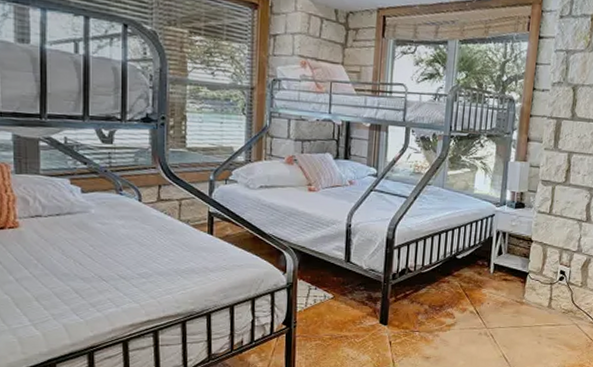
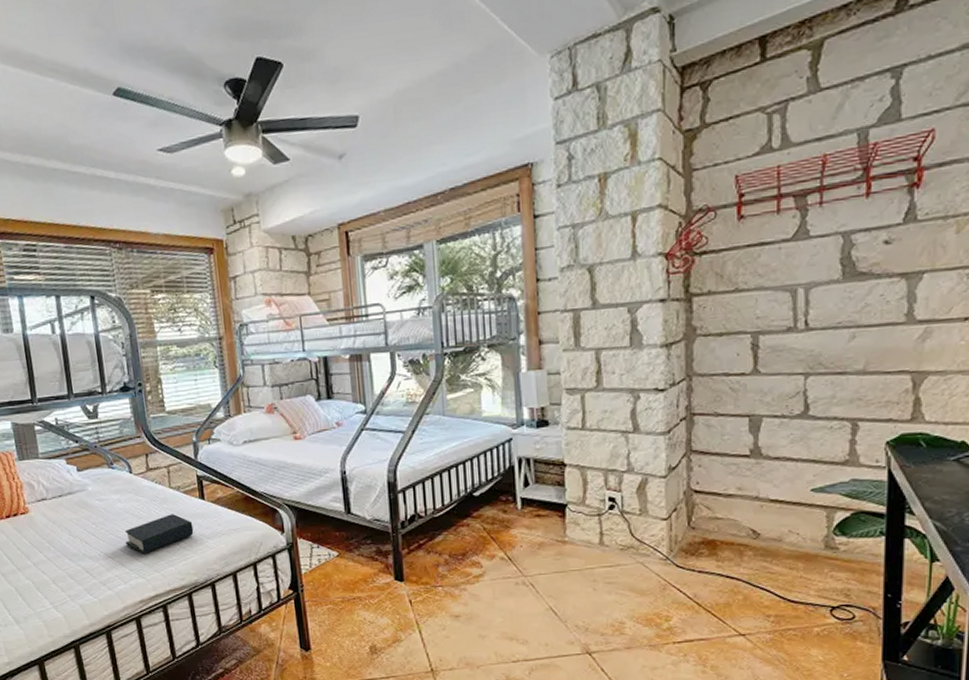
book: none [123,245,197,281] -> present [124,514,194,555]

